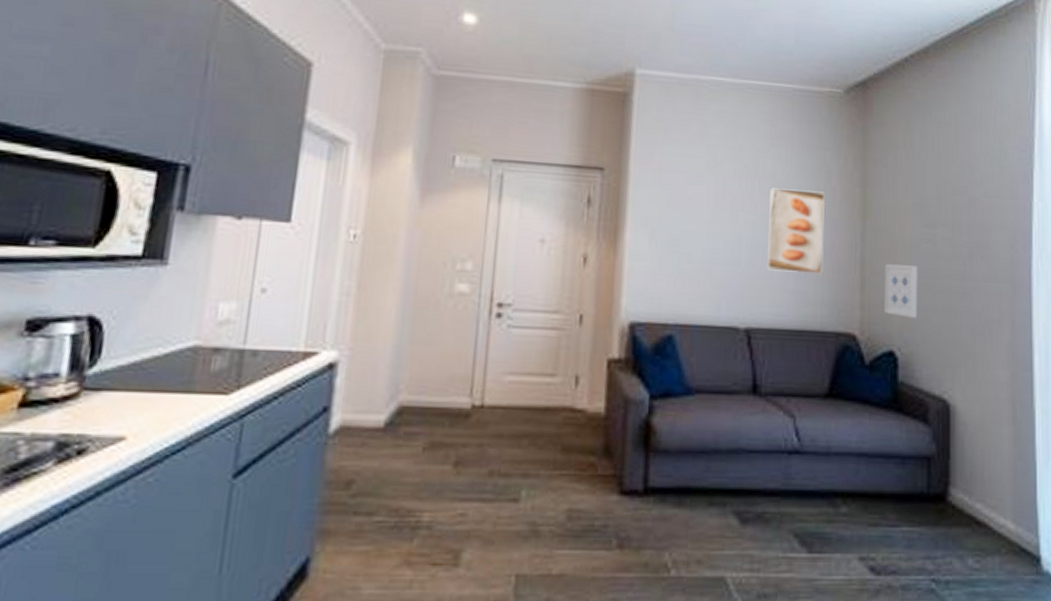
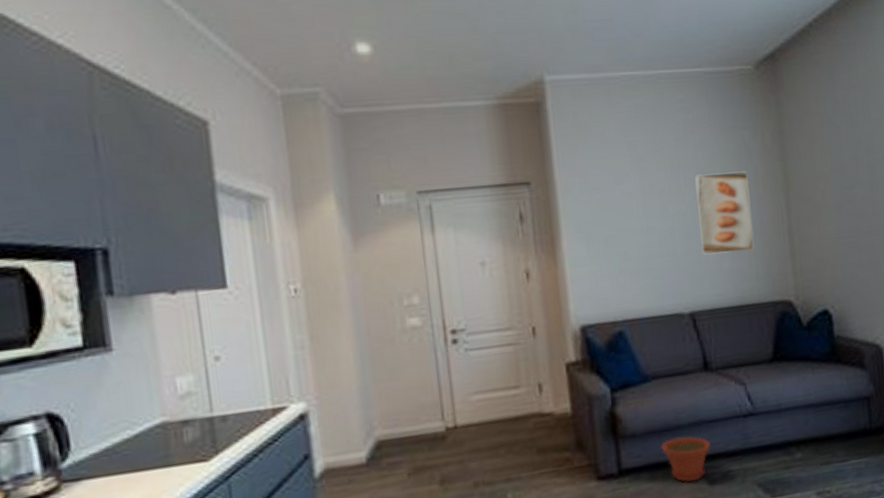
plant pot: none [694,463,748,517] -> present [661,436,711,482]
wall art: present [883,263,918,319] -> none [811,227,846,277]

